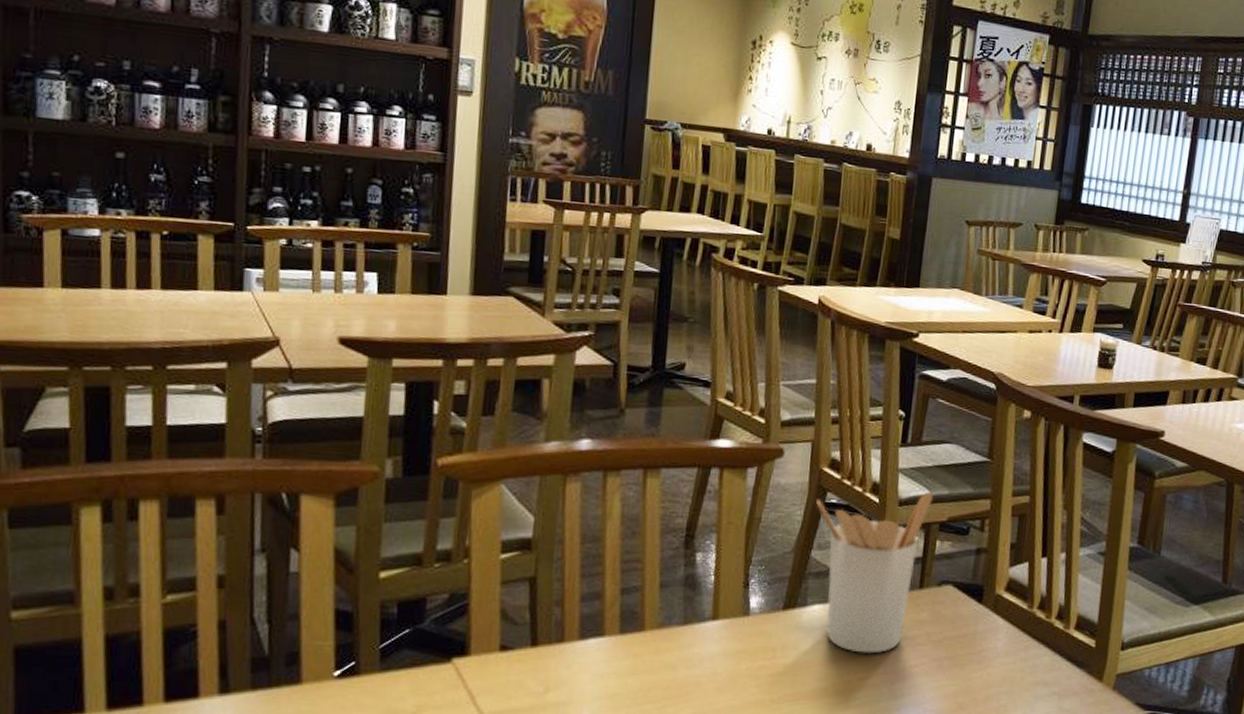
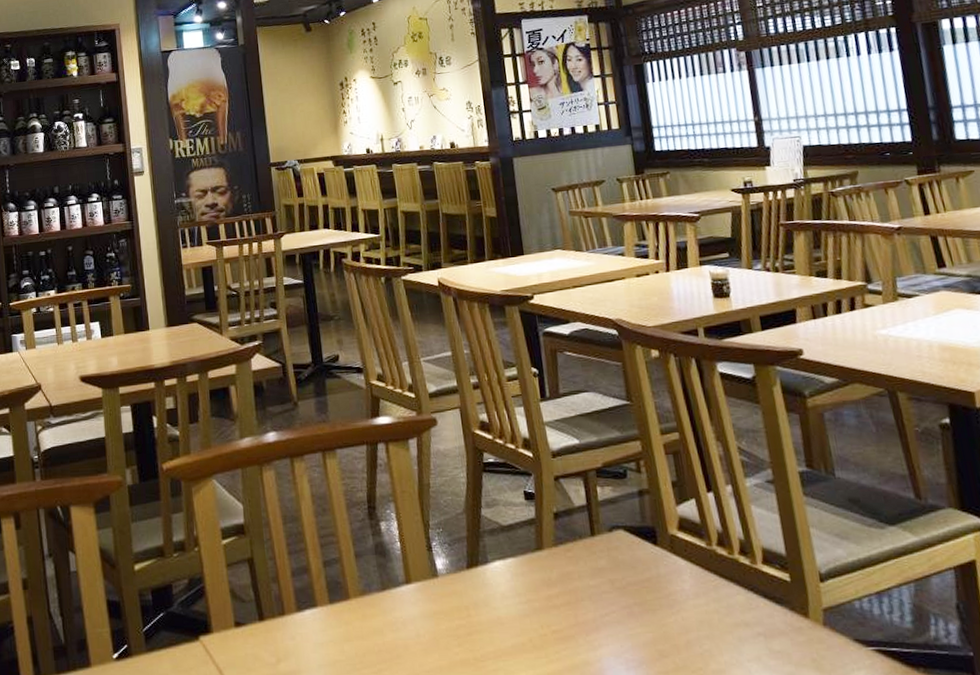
utensil holder: present [816,492,935,654] -> none [475,441,586,606]

